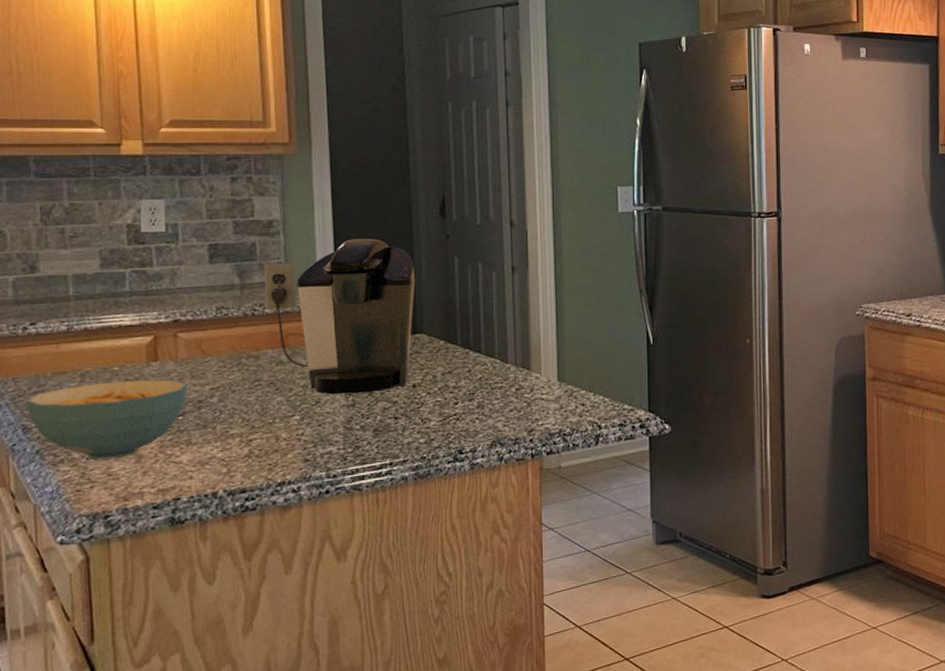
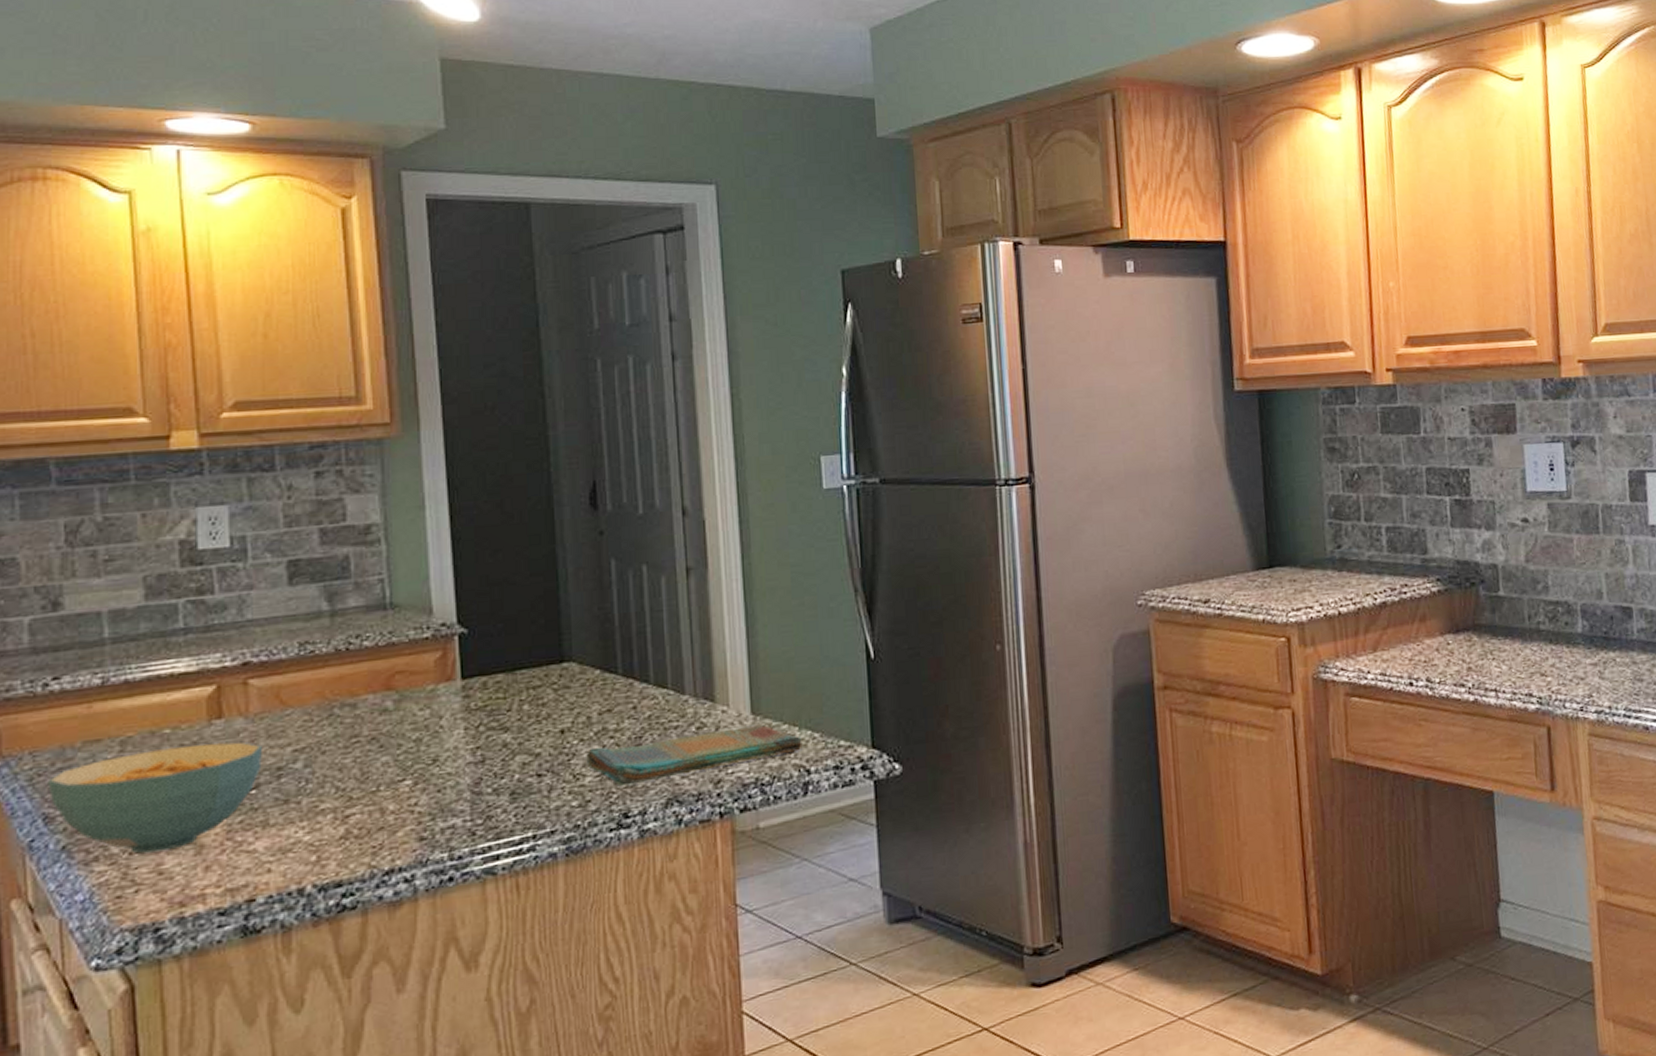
coffee maker: present [264,238,415,395] -> none [360,541,560,750]
dish towel: none [432,389,596,430] -> present [586,724,803,786]

